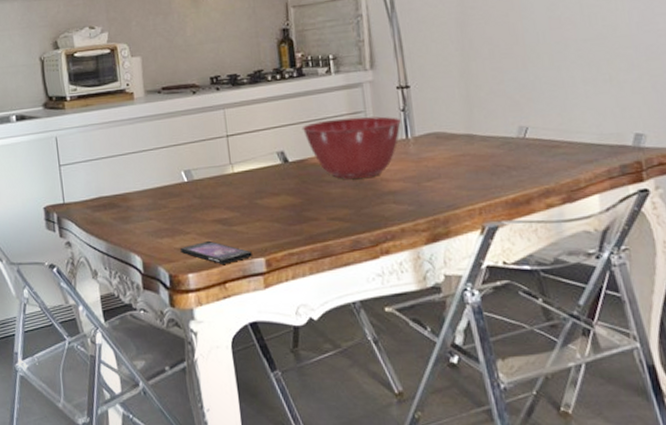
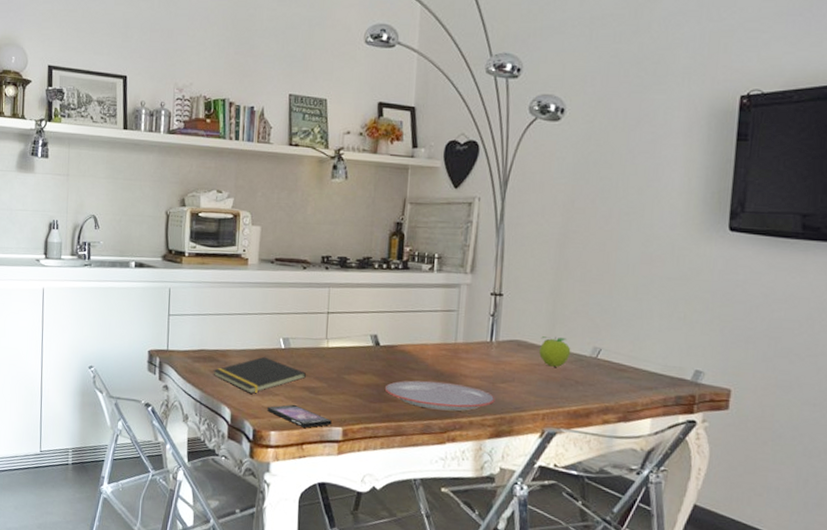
notepad: none [116,194,217,236] -> present [213,356,307,394]
mixing bowl: present [301,116,401,179] -> none [397,313,489,371]
plate: none [302,190,424,222] -> present [384,380,495,411]
fruit: none [460,121,496,155] -> present [539,336,571,367]

